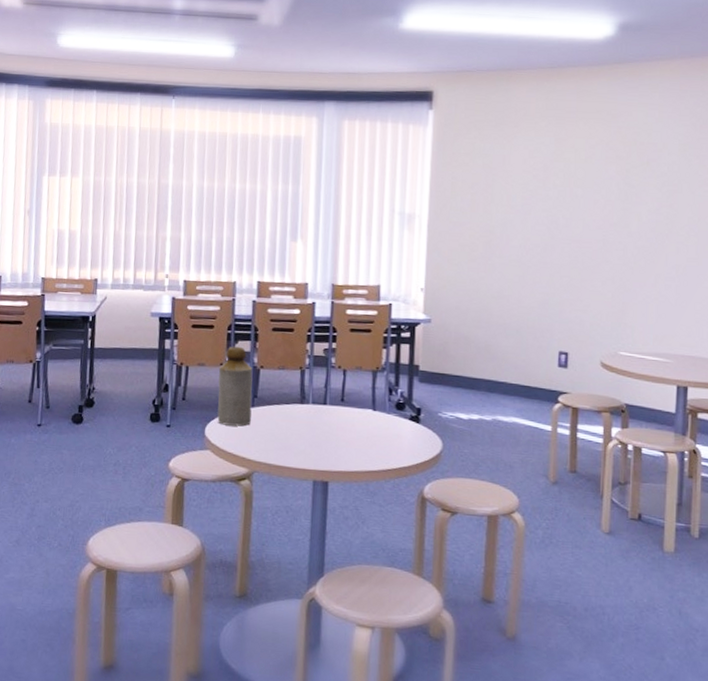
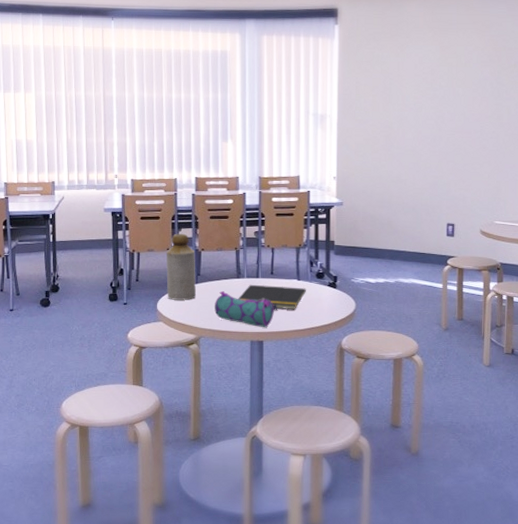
pencil case: none [272,418,347,466] -> present [215,291,277,328]
notepad: none [301,412,383,447] -> present [238,284,306,310]

